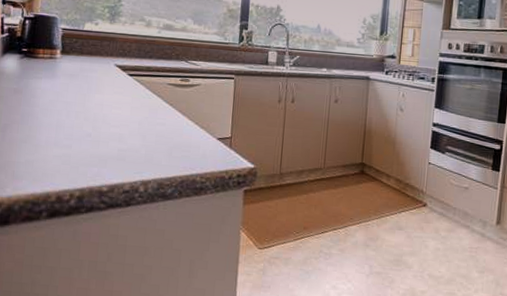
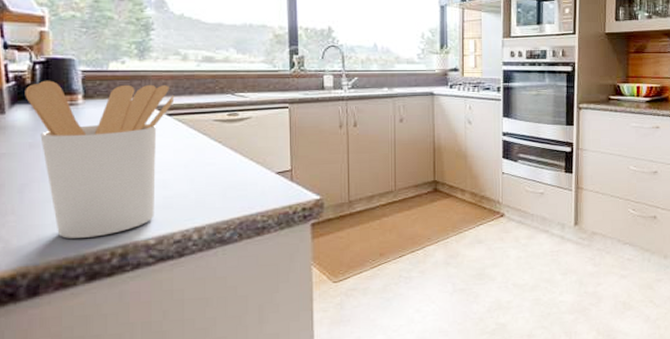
utensil holder: none [15,34,137,179] -> present [25,80,175,238]

